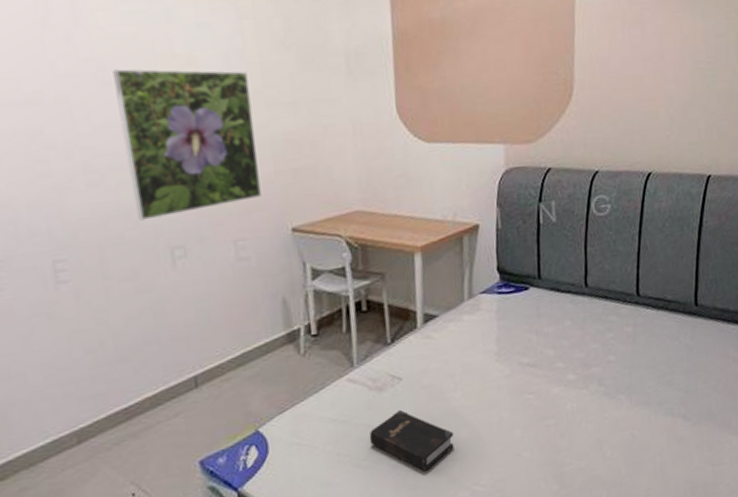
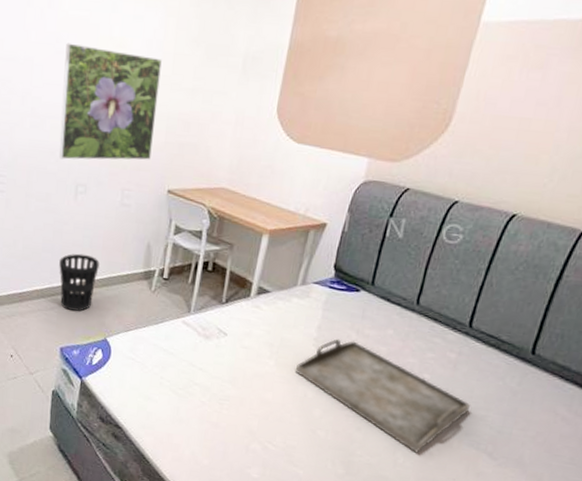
wastebasket: none [171,333,229,411] -> present [59,253,100,312]
hardback book: present [369,409,454,471] -> none [188,358,261,416]
serving tray: none [483,343,657,441] -> present [294,339,471,453]

